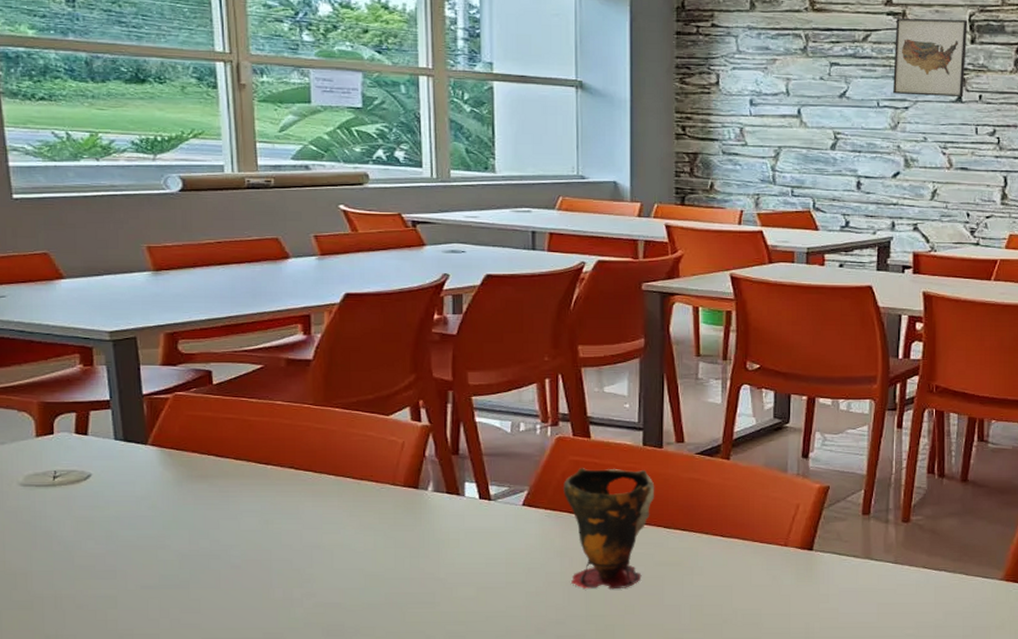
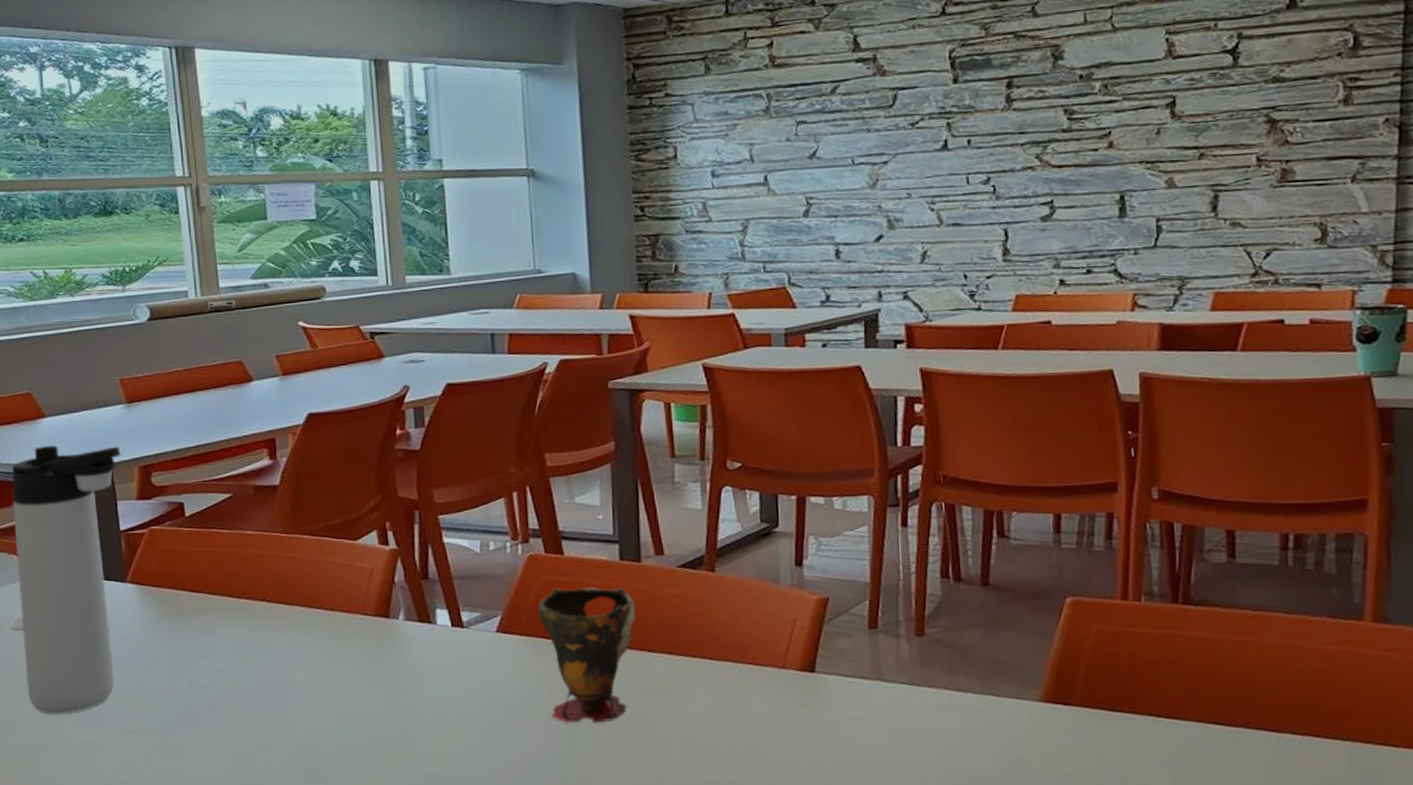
thermos bottle: none [23,307,146,569] -> present [11,445,121,715]
wall art: present [893,18,968,98] -> none [866,58,950,148]

